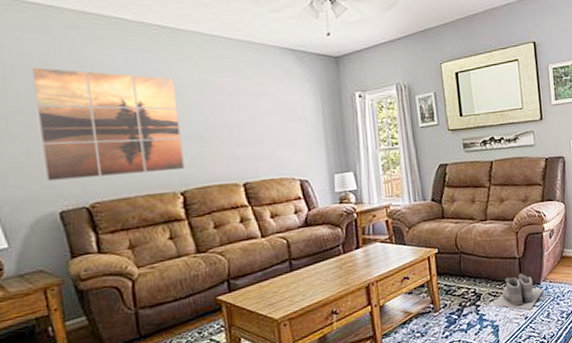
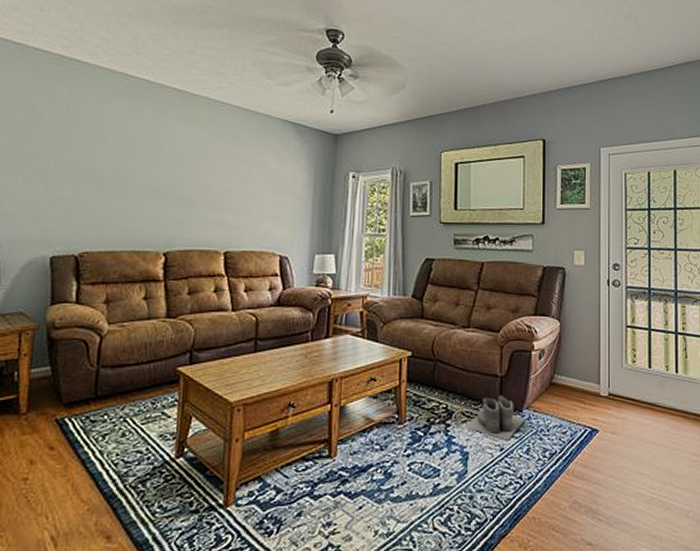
wall art: present [31,67,184,181] -> none [47,117,179,229]

